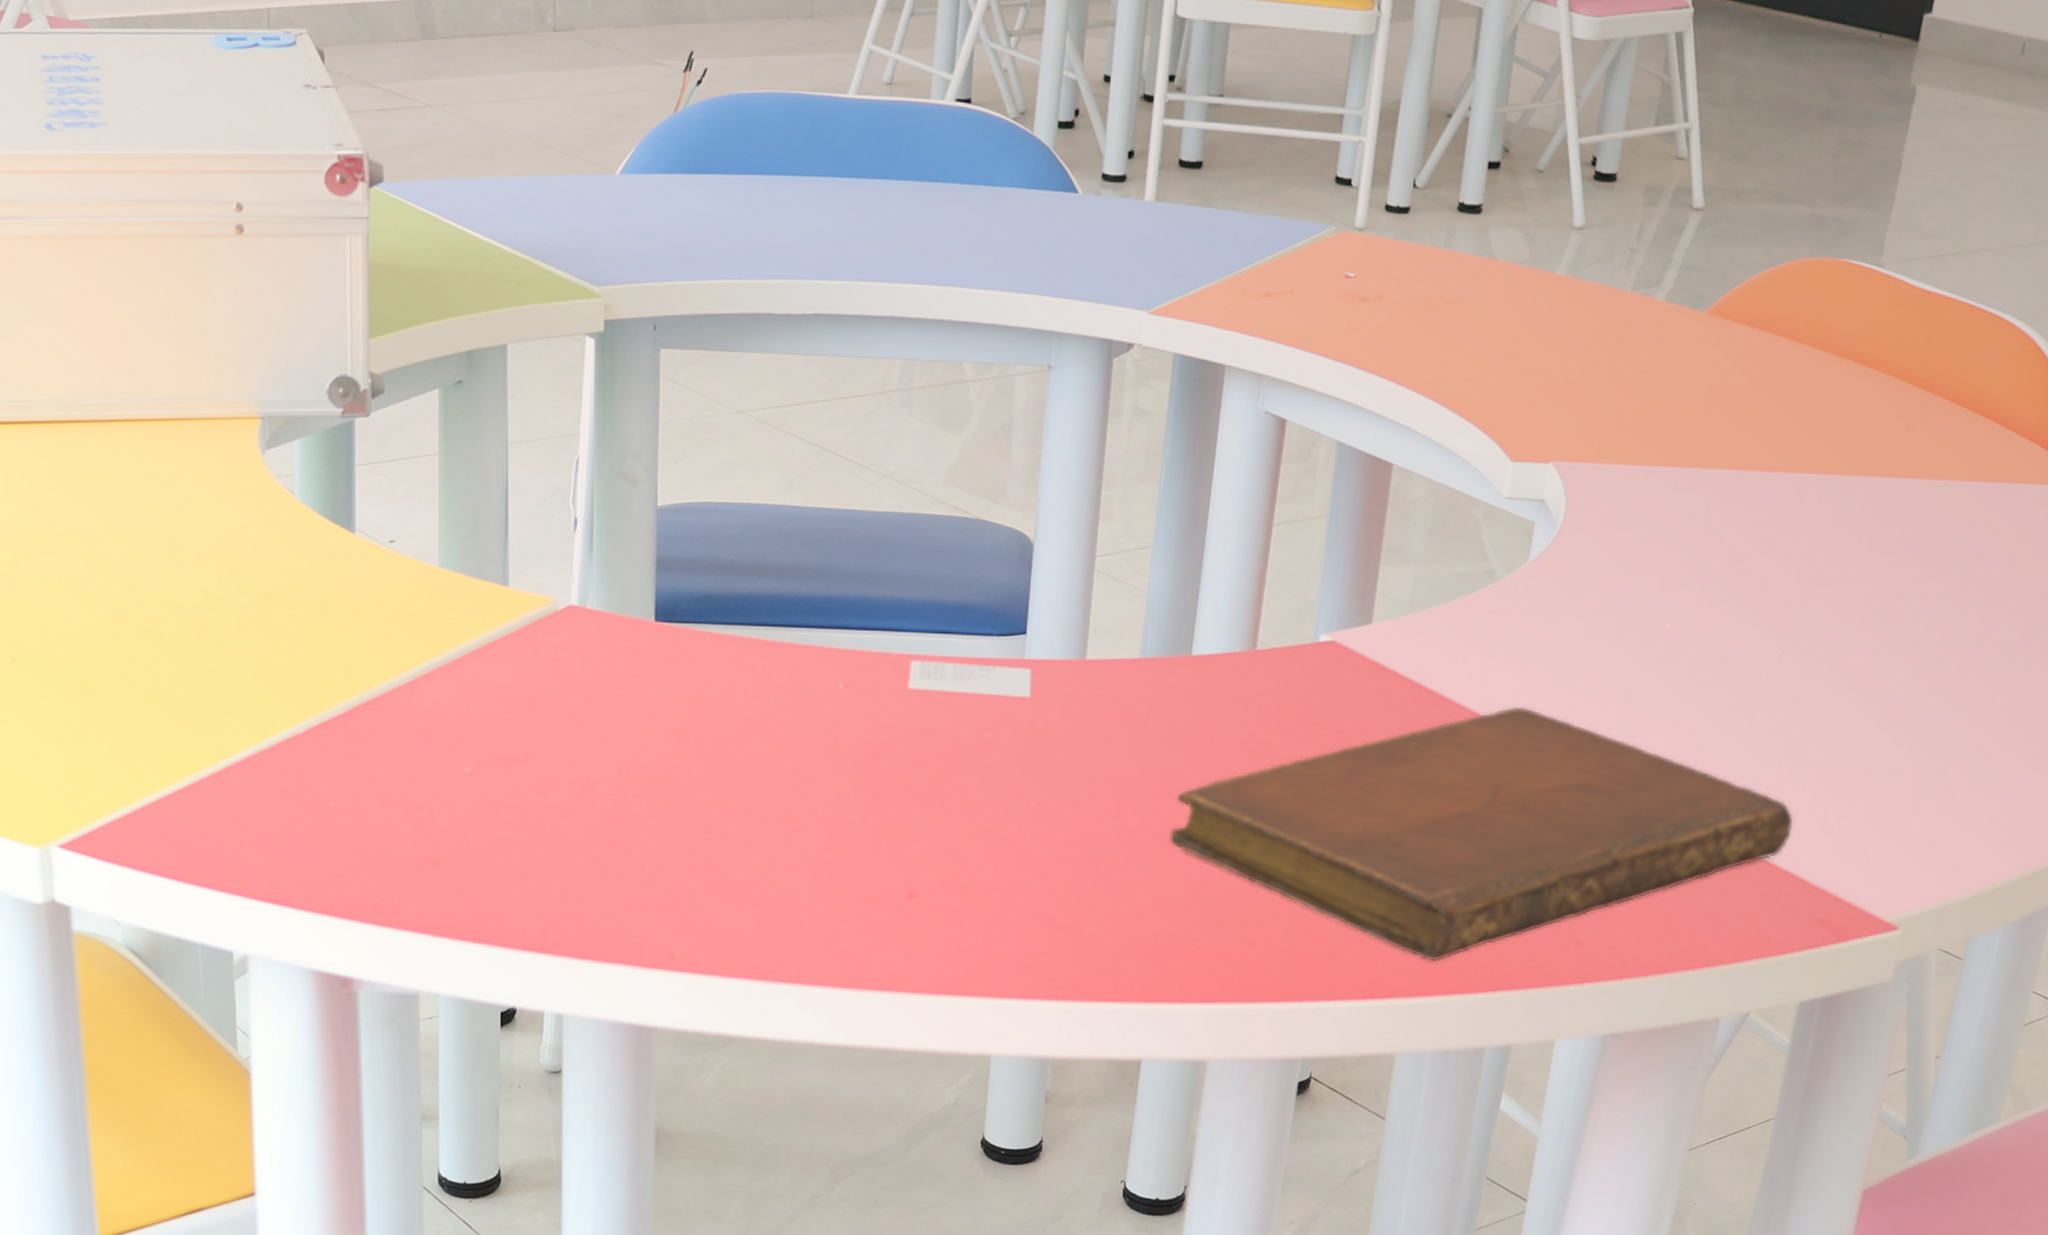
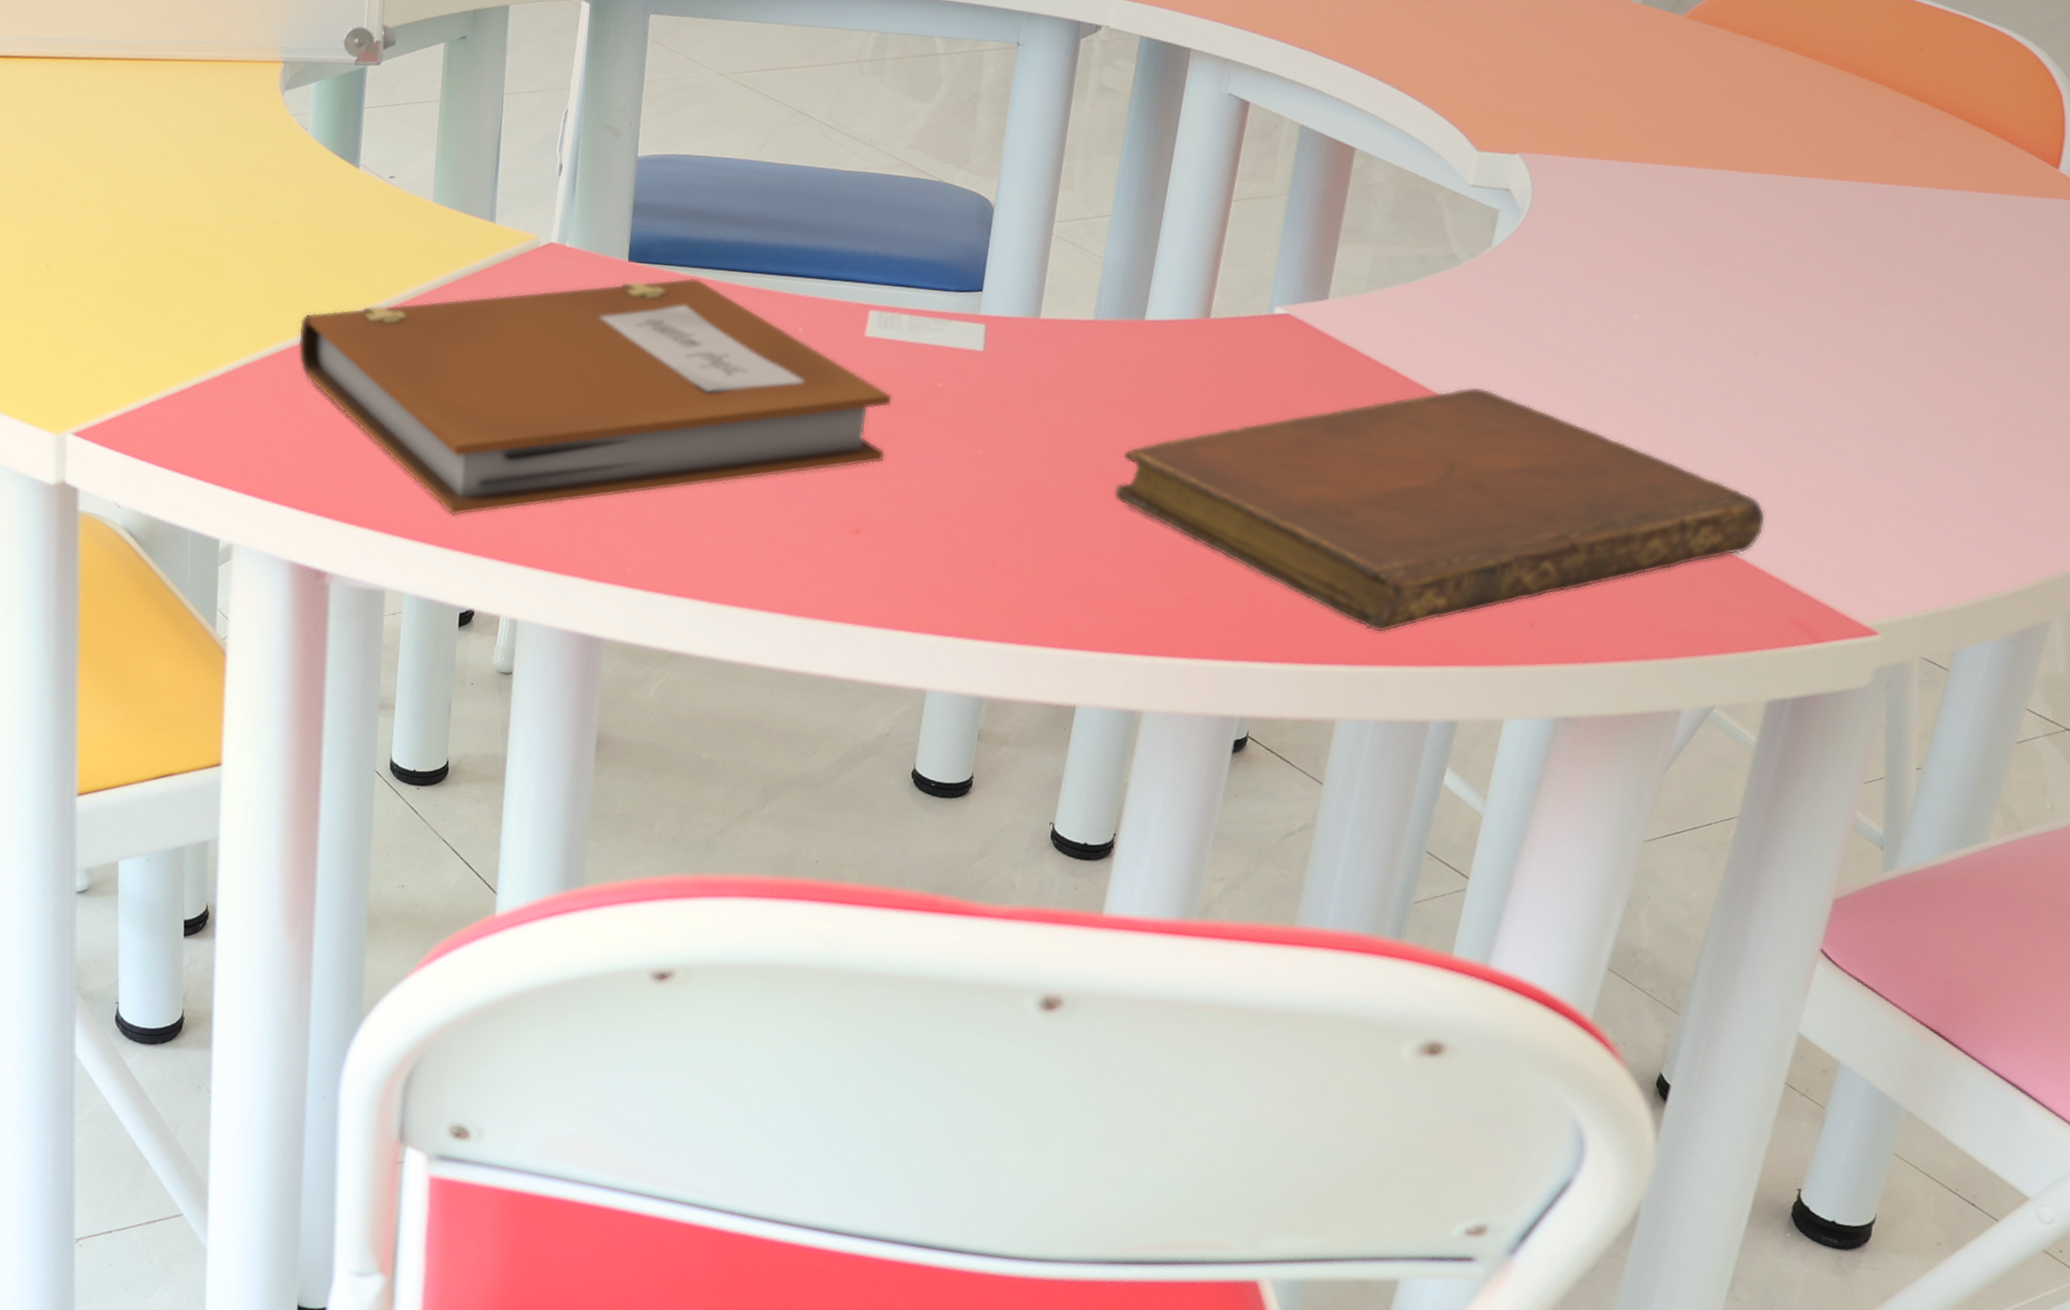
notebook: none [302,636,940,909] -> present [298,278,892,516]

